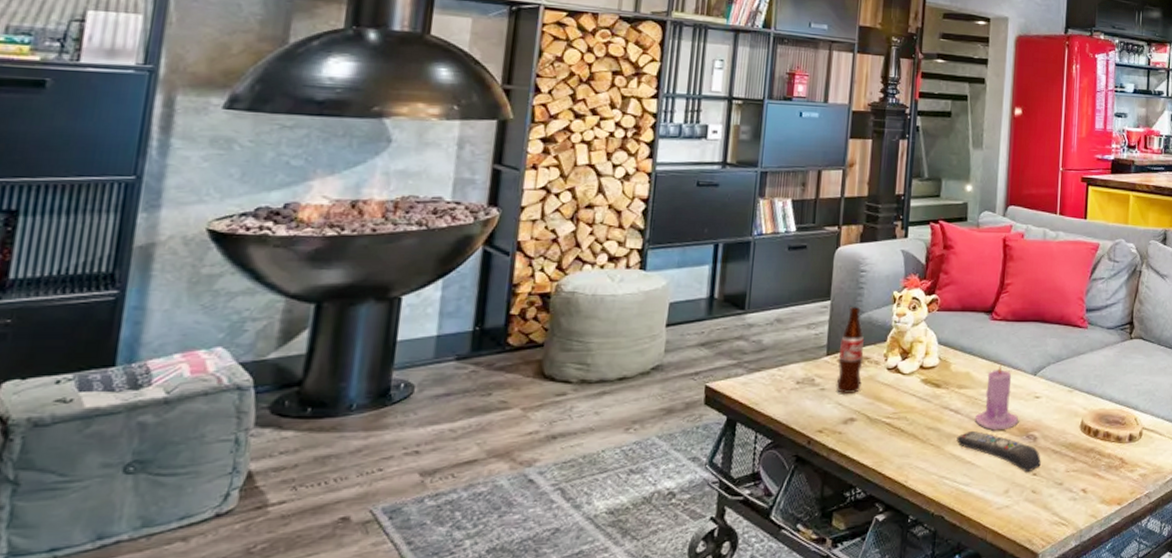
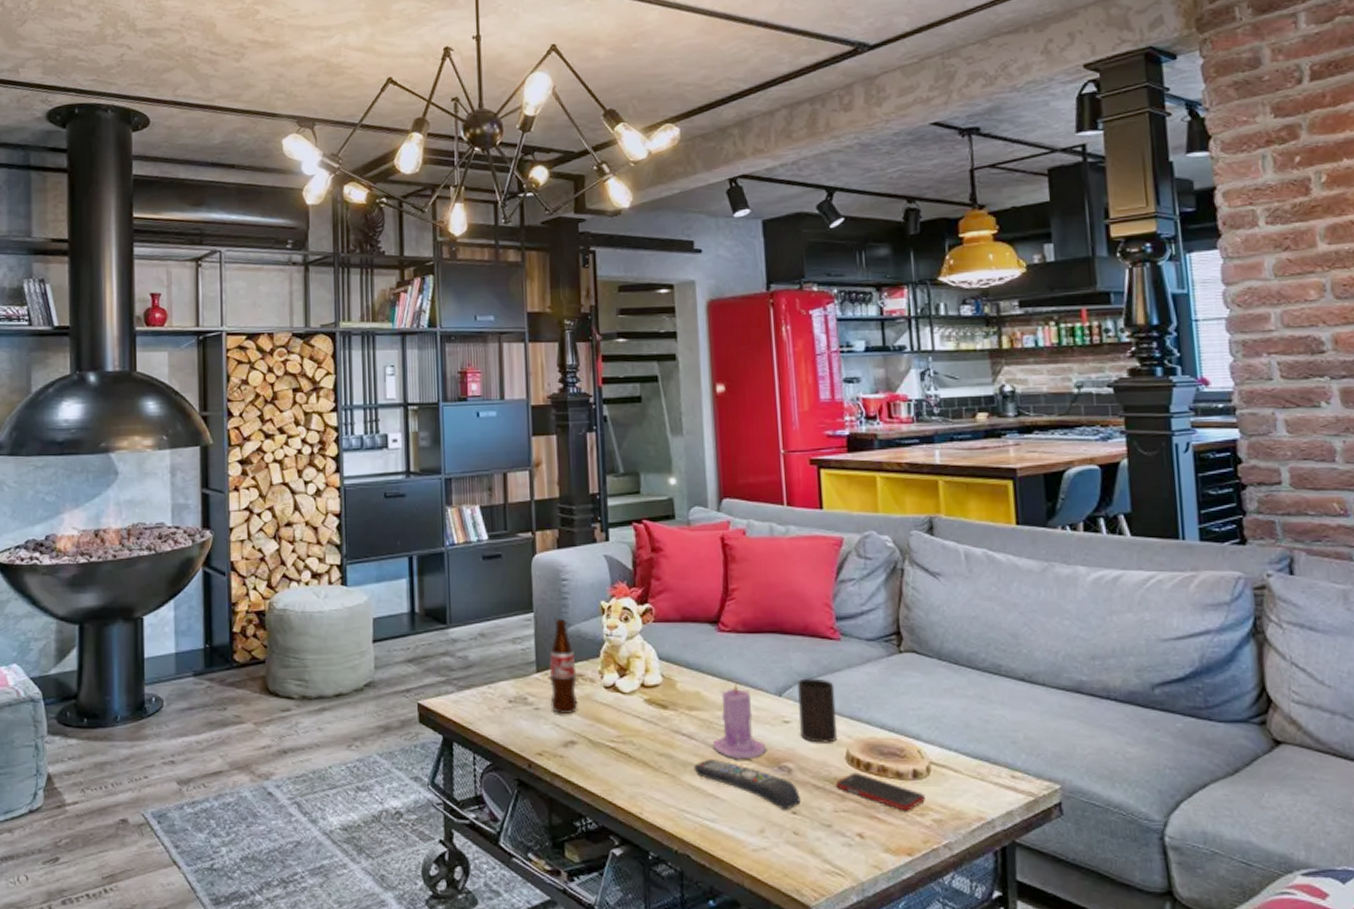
cup: none [1048,360,1079,415] -> present [798,678,838,743]
cell phone: none [1070,438,1136,469] -> present [836,772,925,811]

